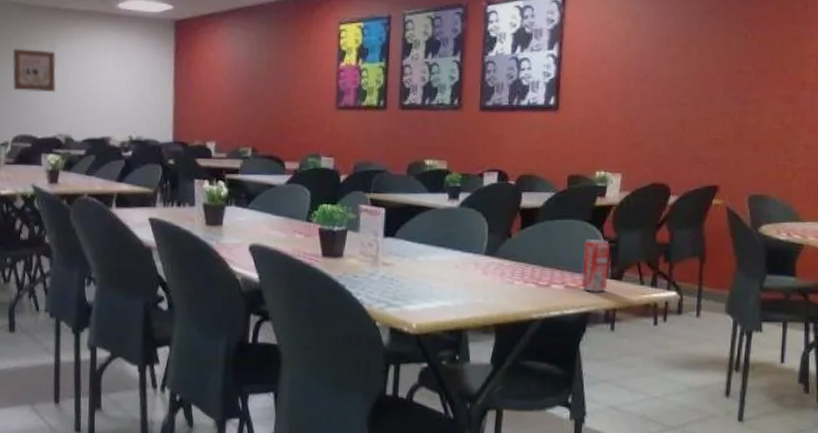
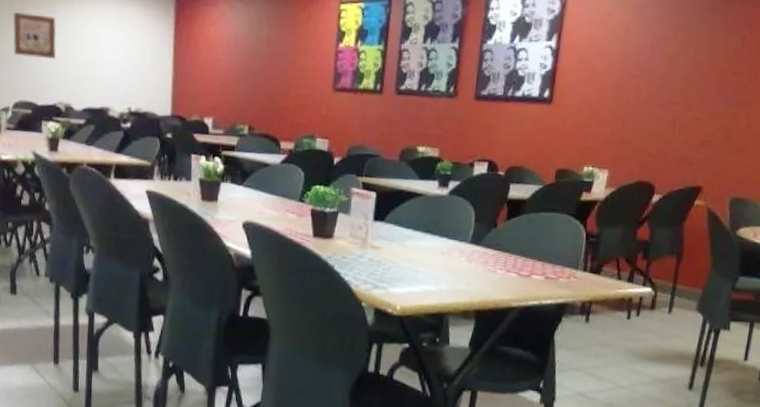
beverage can: present [581,239,610,292] -> none [561,233,591,285]

